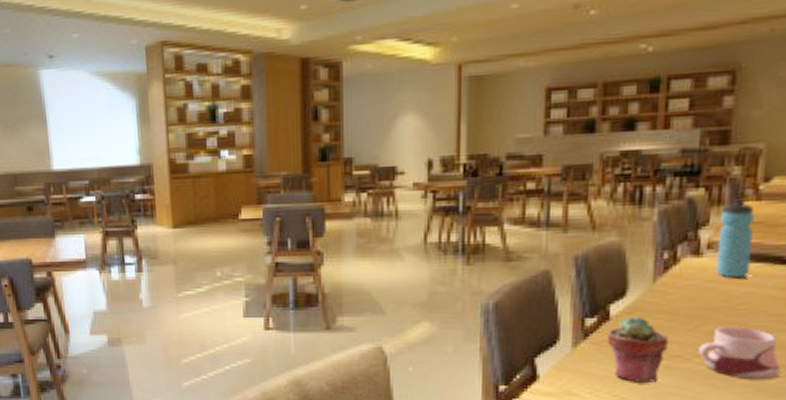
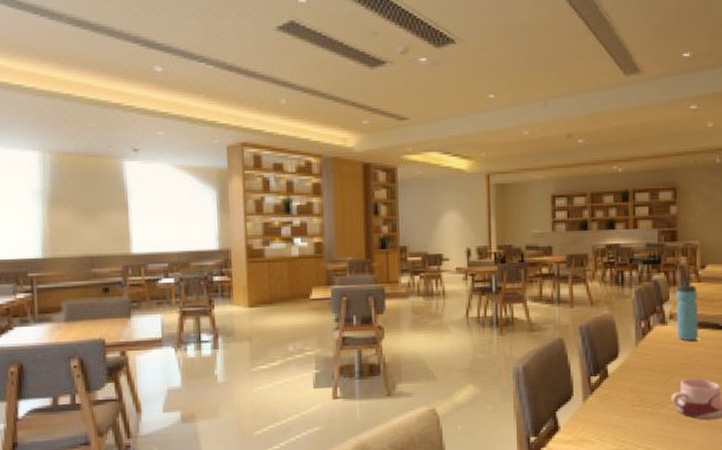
potted succulent: present [607,316,669,382] -> none [607,373,650,427]

